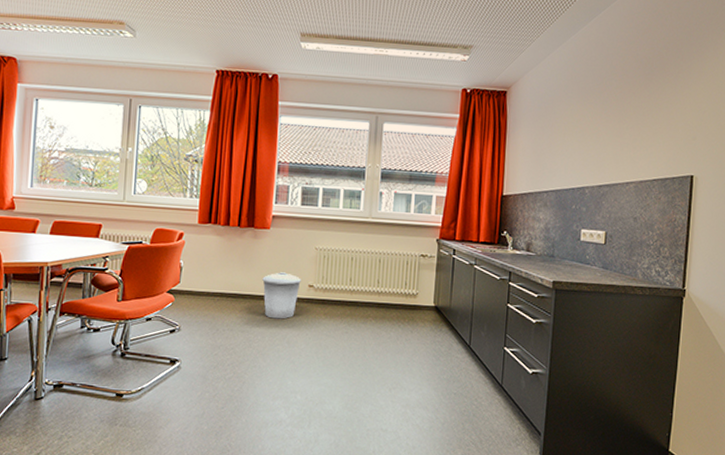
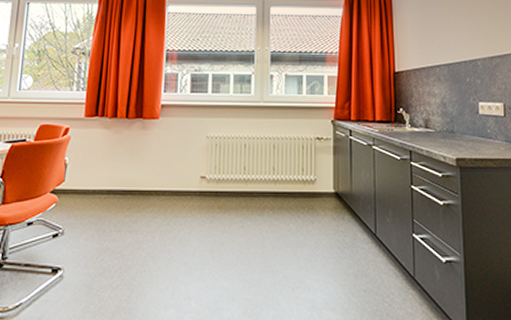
trash can: present [262,272,301,319] -> none [152,164,193,216]

